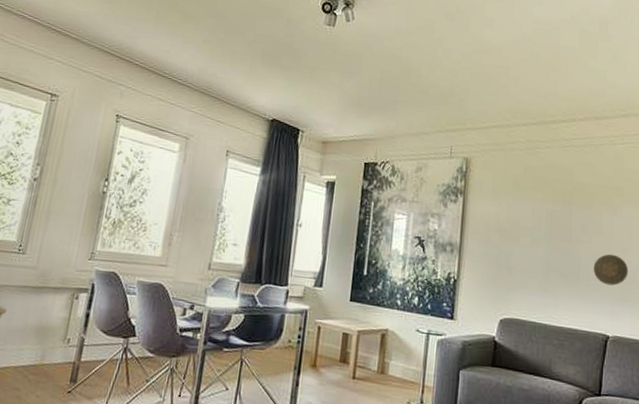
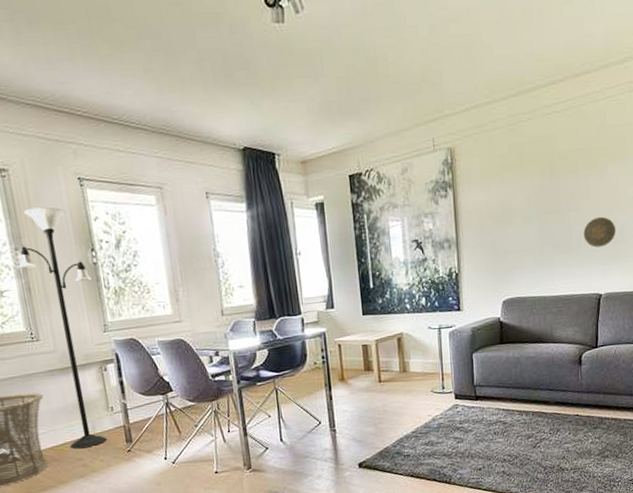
floor lamp: none [11,131,96,378] -> present [17,207,108,449]

